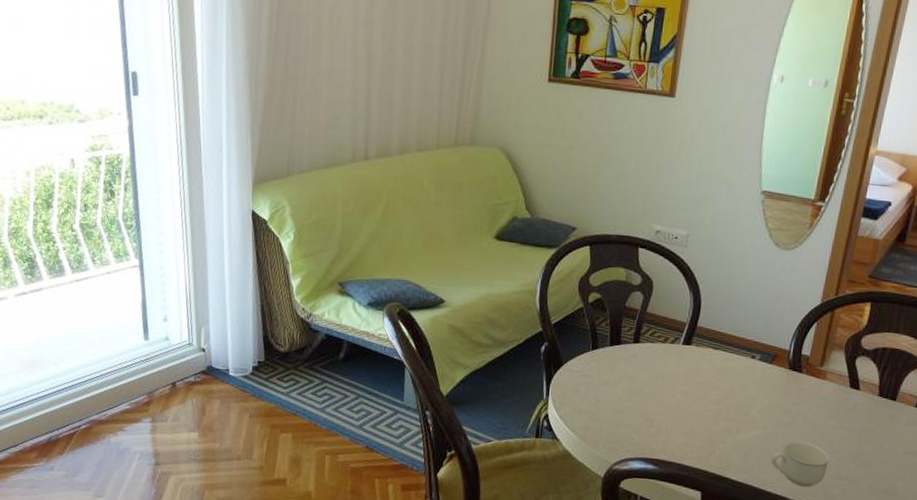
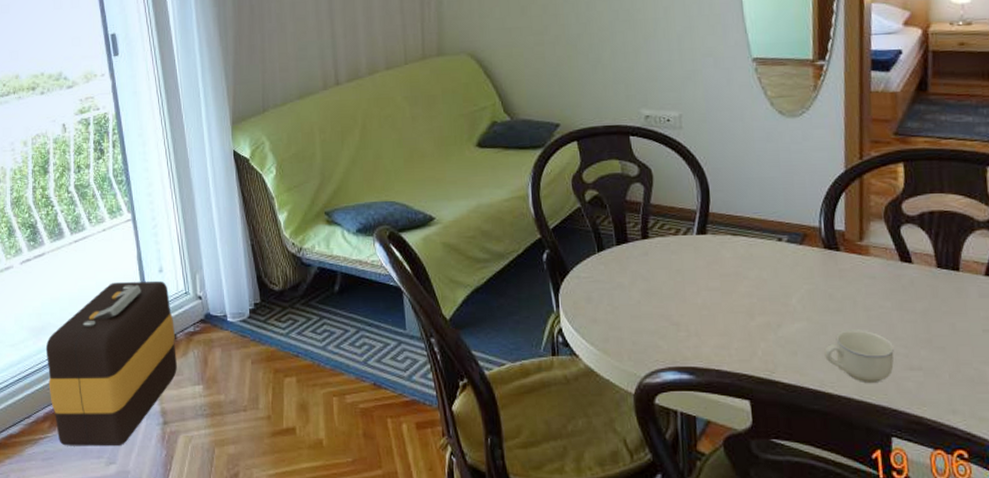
suitcase: none [37,326,175,481] -> present [45,280,177,447]

